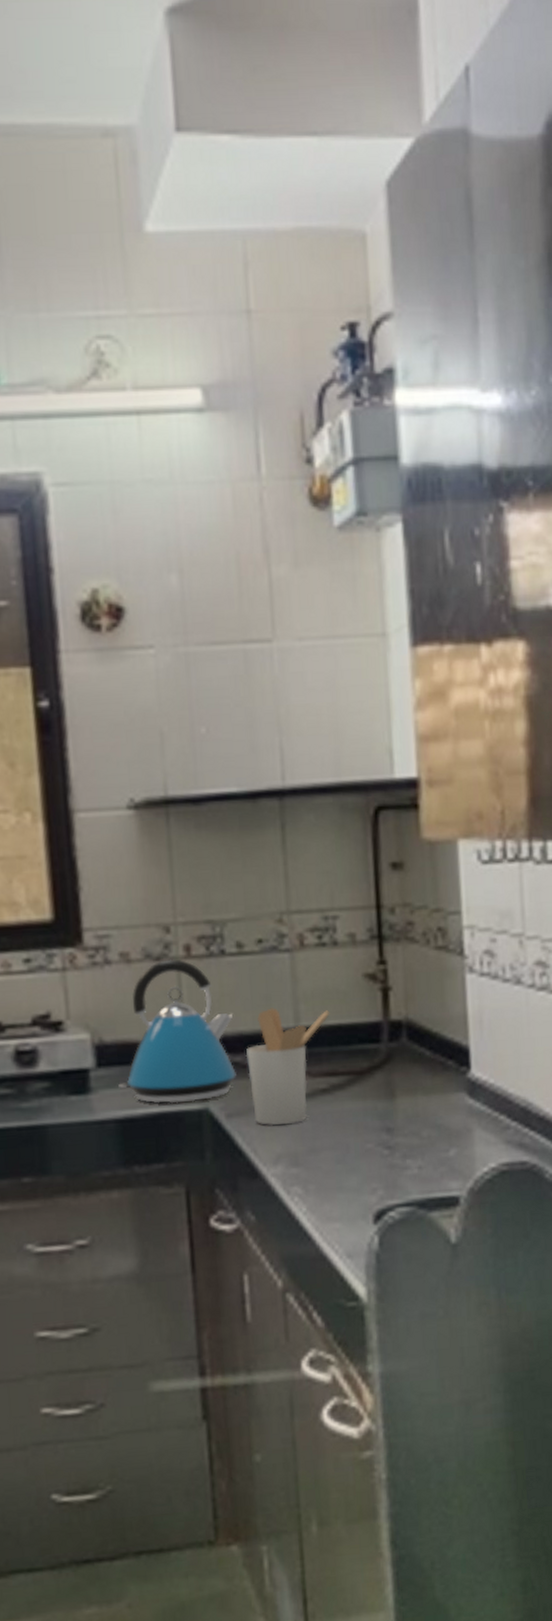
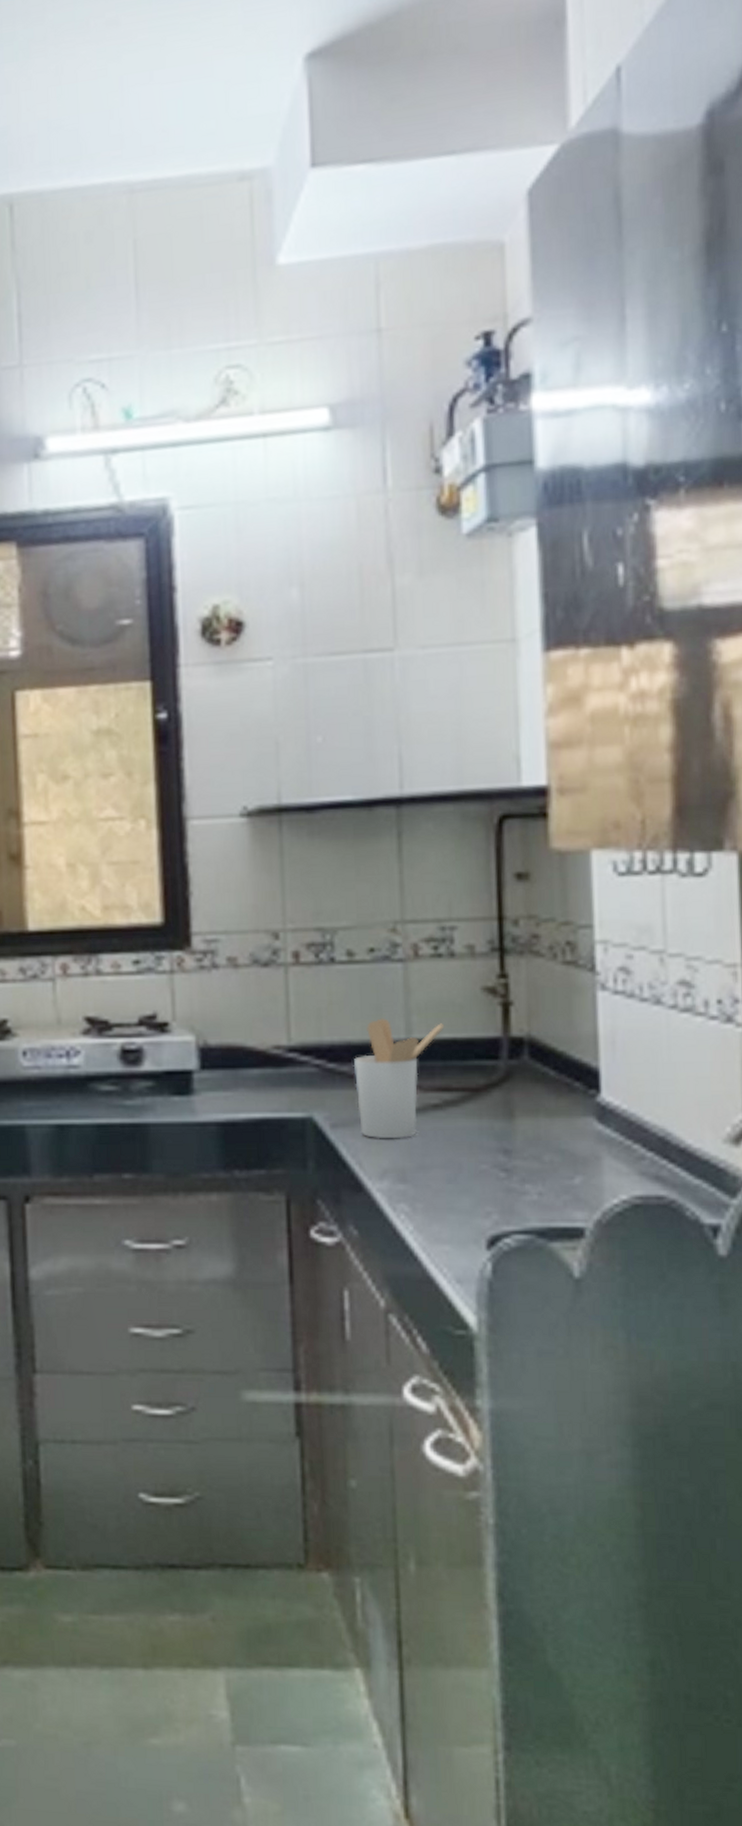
kettle: present [118,959,236,1104] -> none [221,965,343,1110]

